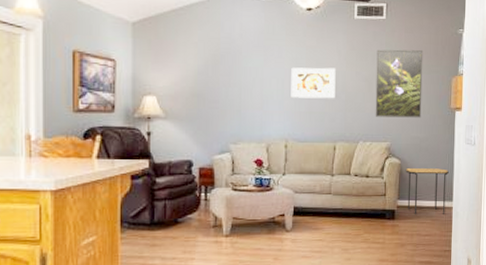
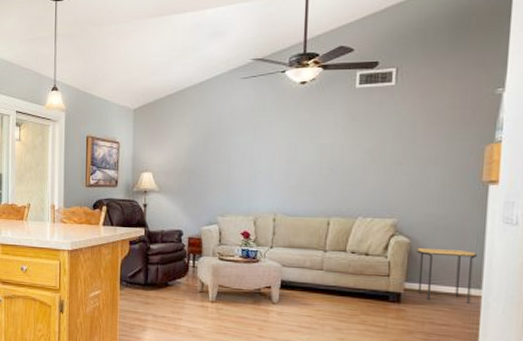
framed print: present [291,67,336,99] -> none [281,141,332,173]
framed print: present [375,49,424,118] -> none [378,117,445,193]

